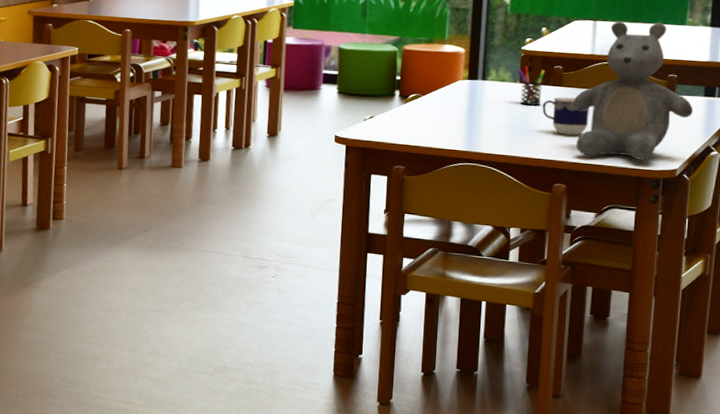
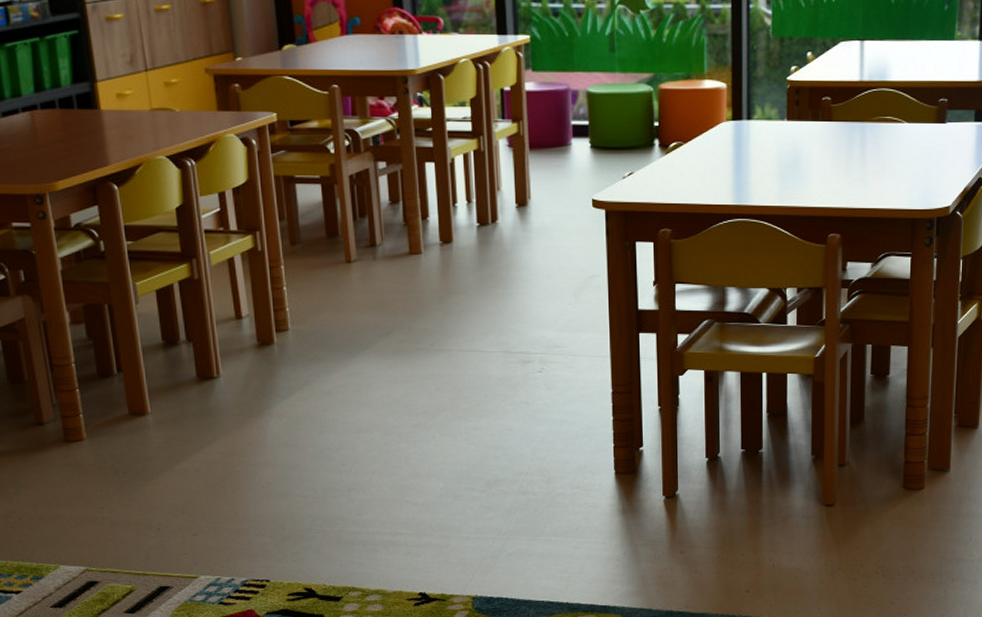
pen holder: present [517,65,545,106] -> none [784,99,813,146]
cup: present [542,97,589,136] -> none [812,133,860,177]
teddy bear: present [573,21,694,160] -> none [843,38,965,199]

